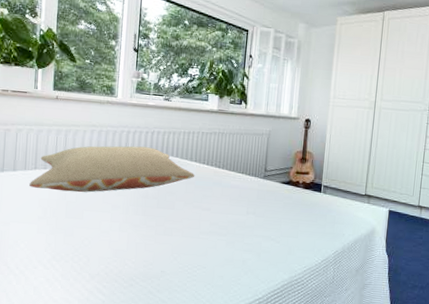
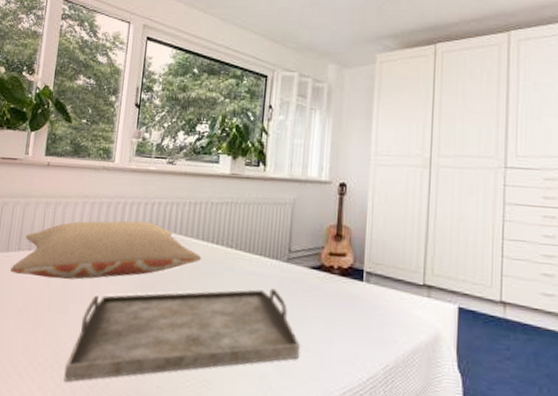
serving tray: none [83,198,273,270] -> present [64,288,301,382]

